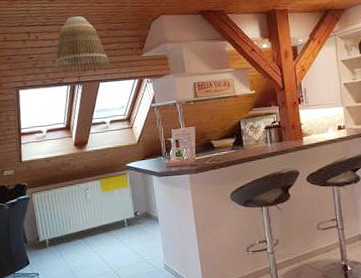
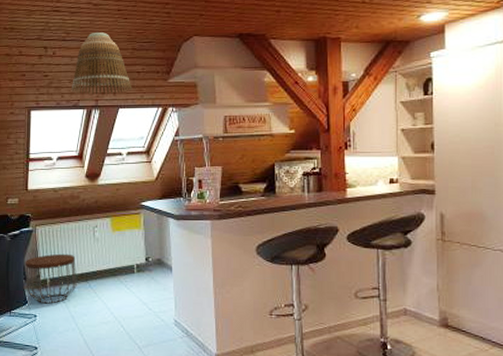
side table: none [24,215,74,263] -> present [25,253,77,304]

